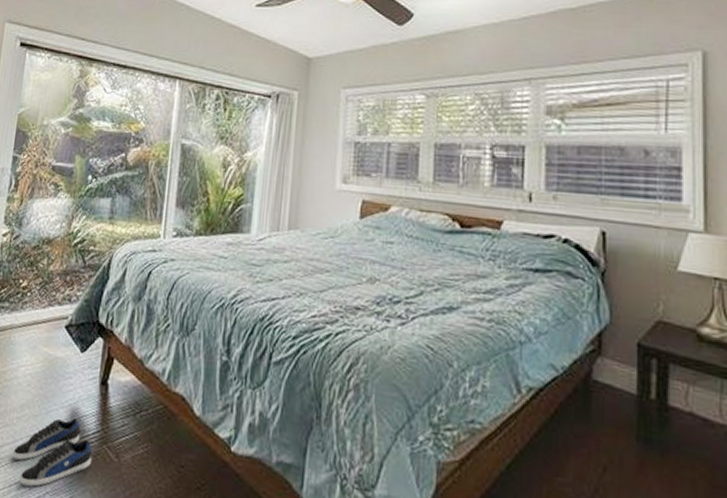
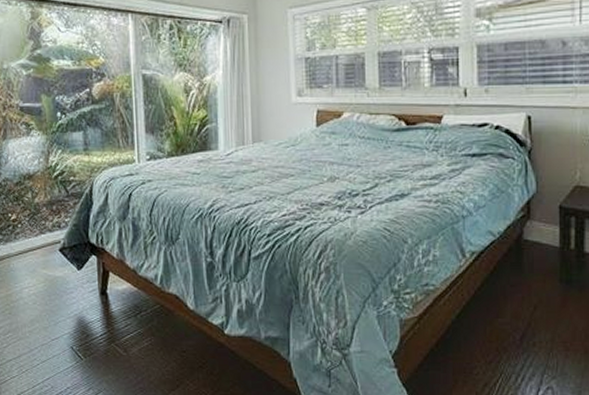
shoe: present [12,418,92,487] -> none [30,326,103,385]

